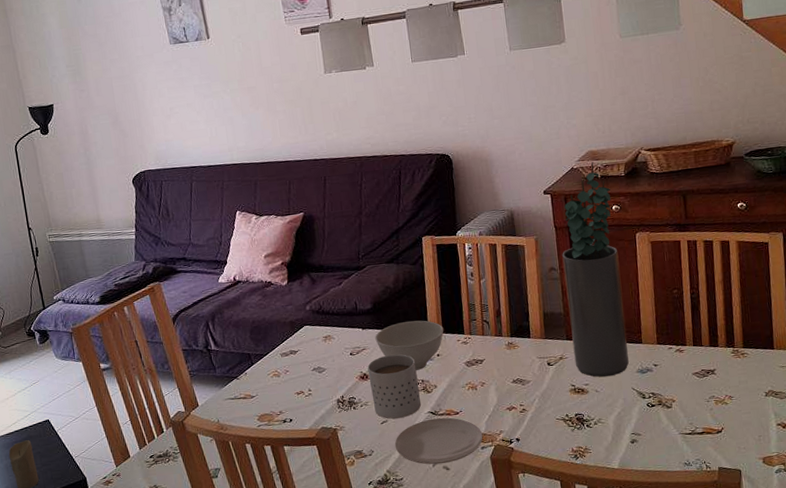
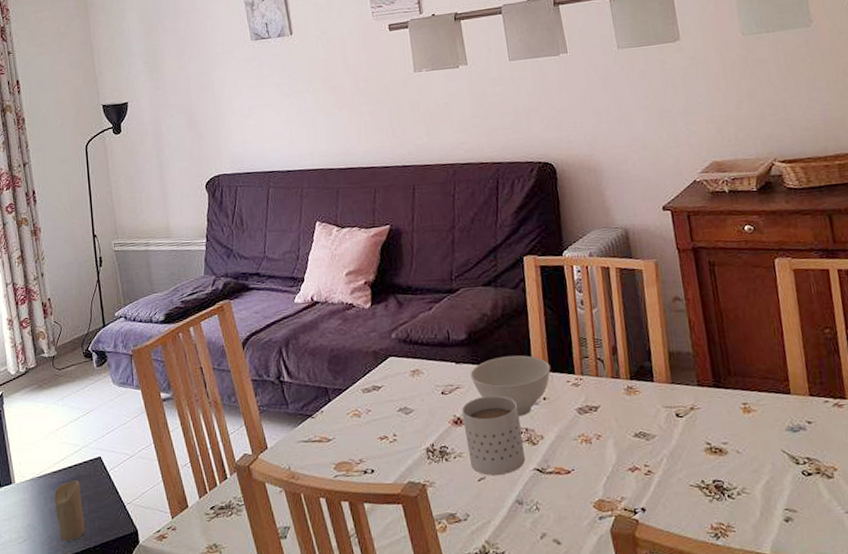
plate: present [394,417,483,465] -> none [494,476,601,537]
vase: present [562,162,629,377] -> none [687,174,776,435]

